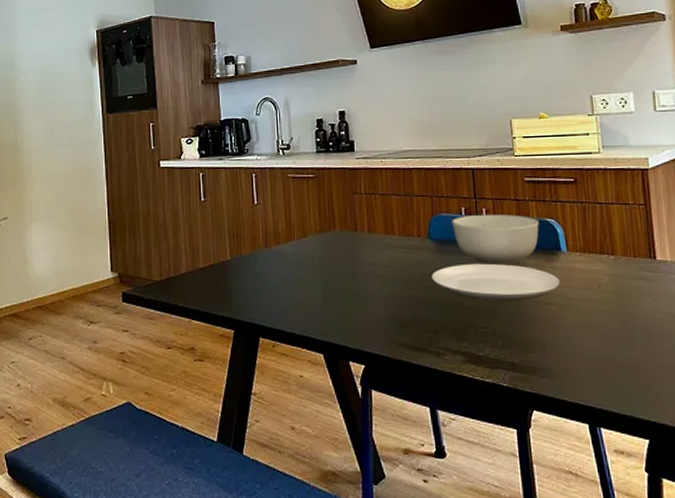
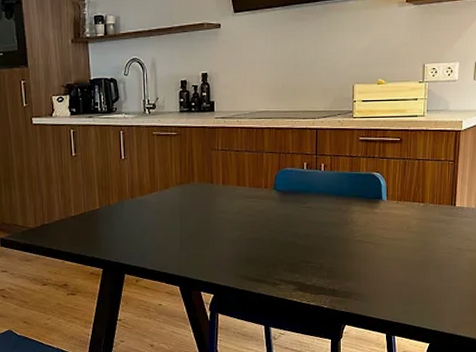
plate: present [431,263,560,301] -> none [274,210,378,241]
bowl: present [452,213,539,267] -> none [295,168,367,213]

